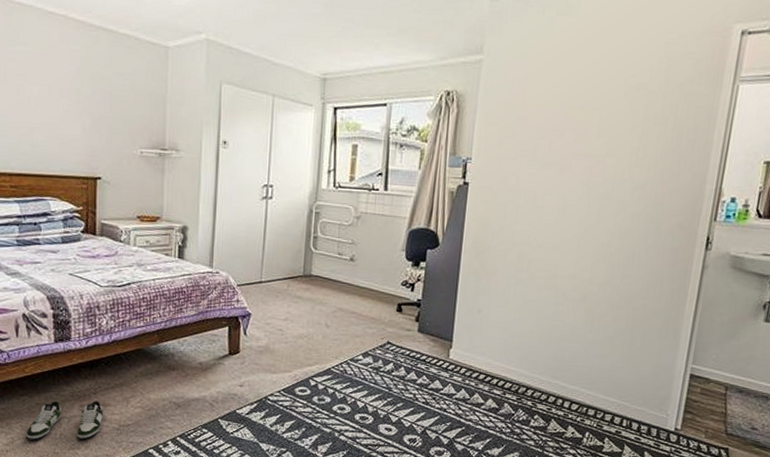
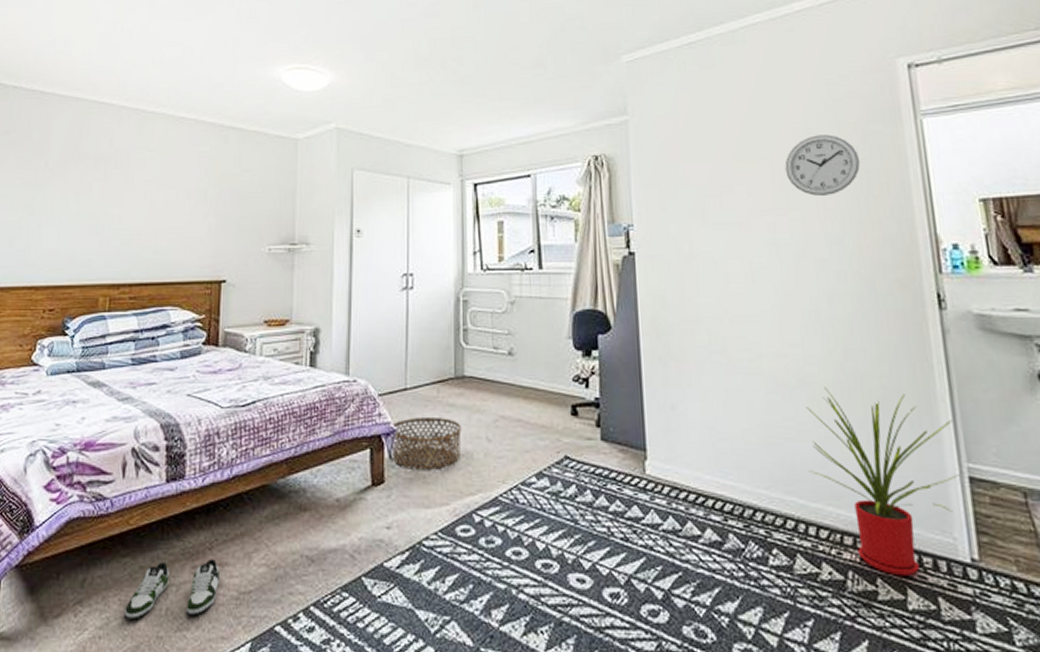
basket: none [246,305,306,346] -> present [390,417,462,470]
house plant: none [574,303,690,438] -> present [806,387,960,577]
wall clock: none [611,91,677,147] -> present [785,134,861,196]

